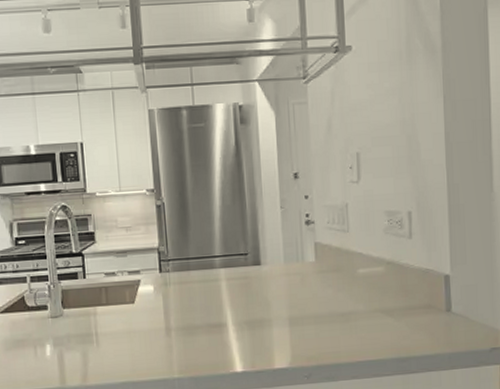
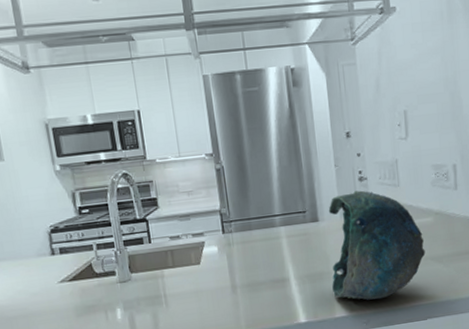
decorative bowl: none [271,234,375,352] -> present [328,190,426,300]

